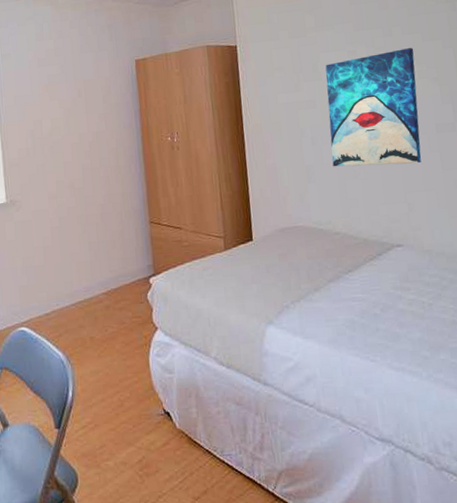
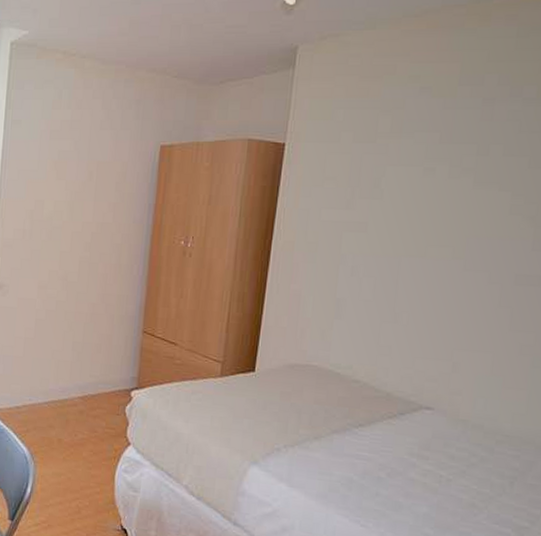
wall art: present [325,48,422,167] -> none [370,174,513,318]

